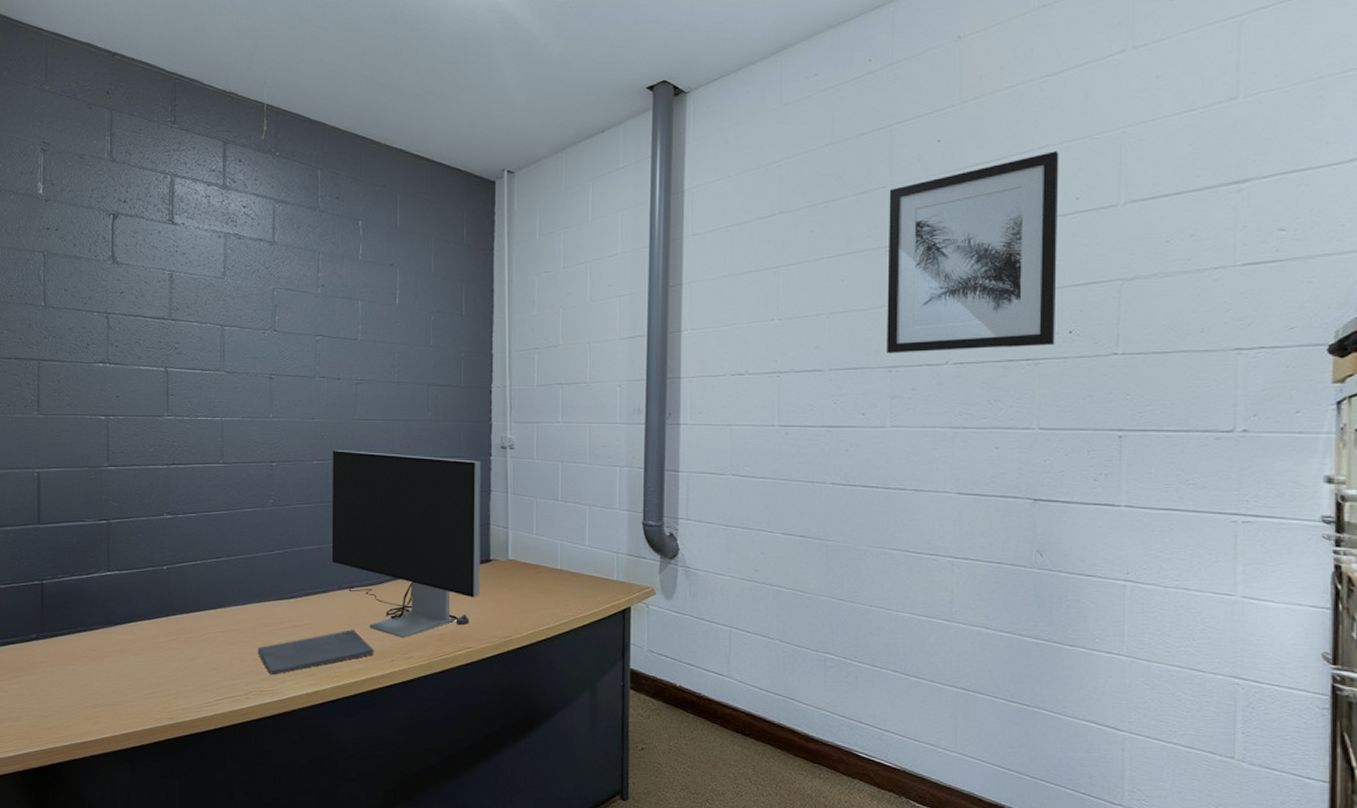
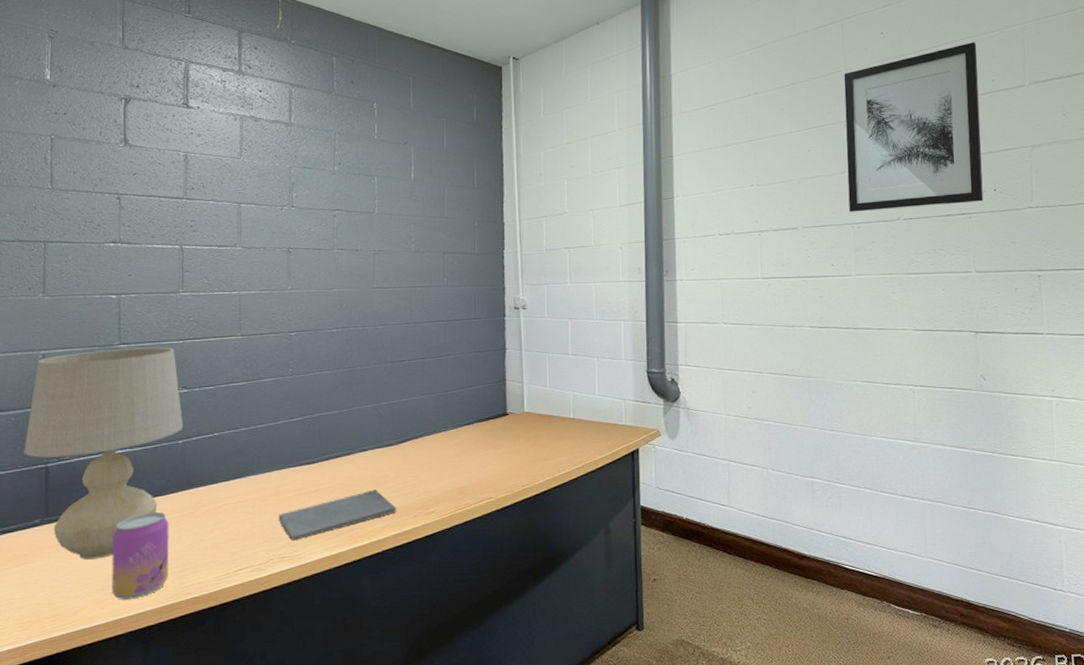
table lamp: none [21,471,167,677] -> present [24,347,183,560]
beverage can: none [101,636,154,719] -> present [112,512,169,600]
computer monitor: present [331,450,482,639] -> none [352,317,499,495]

